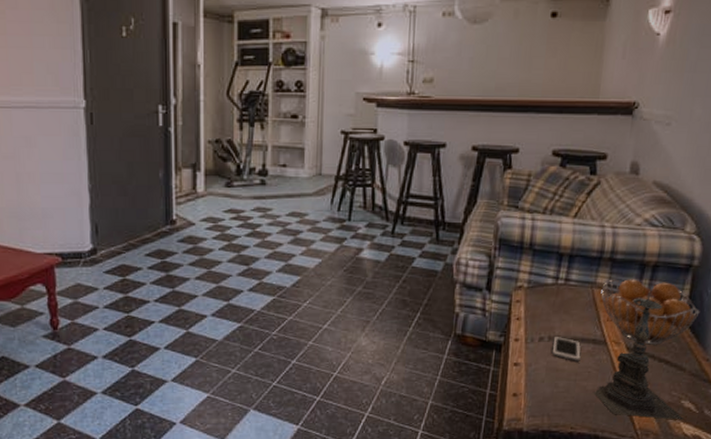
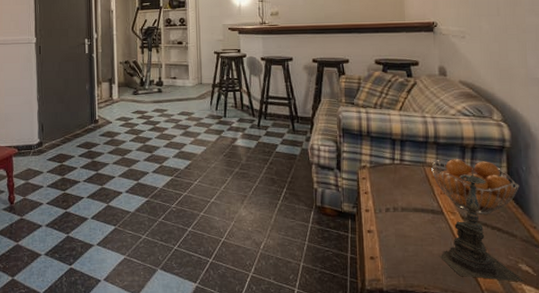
cell phone: present [551,336,581,361] -> none [397,207,423,229]

